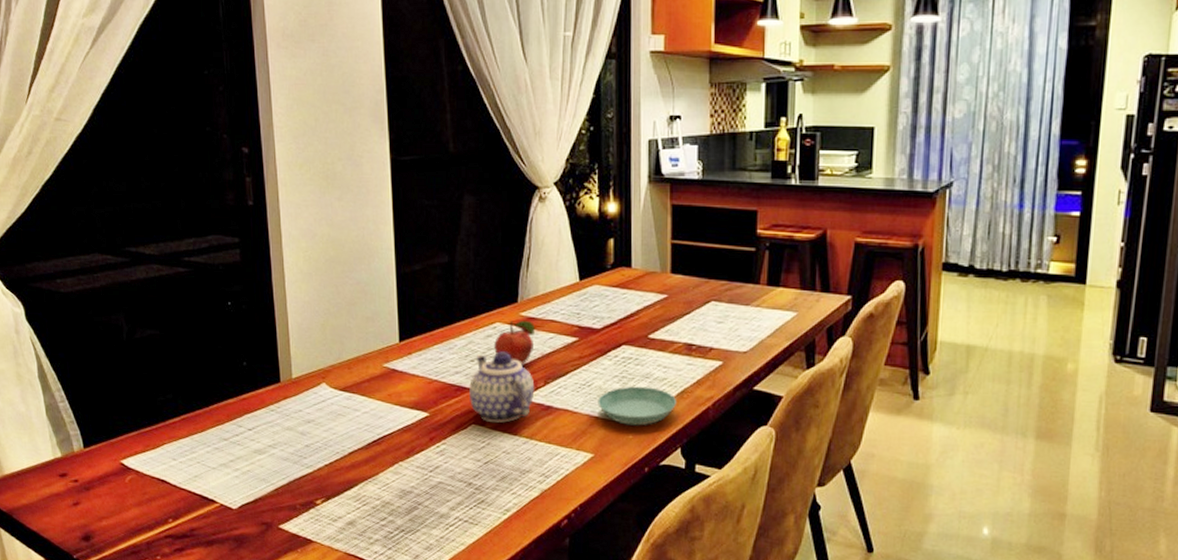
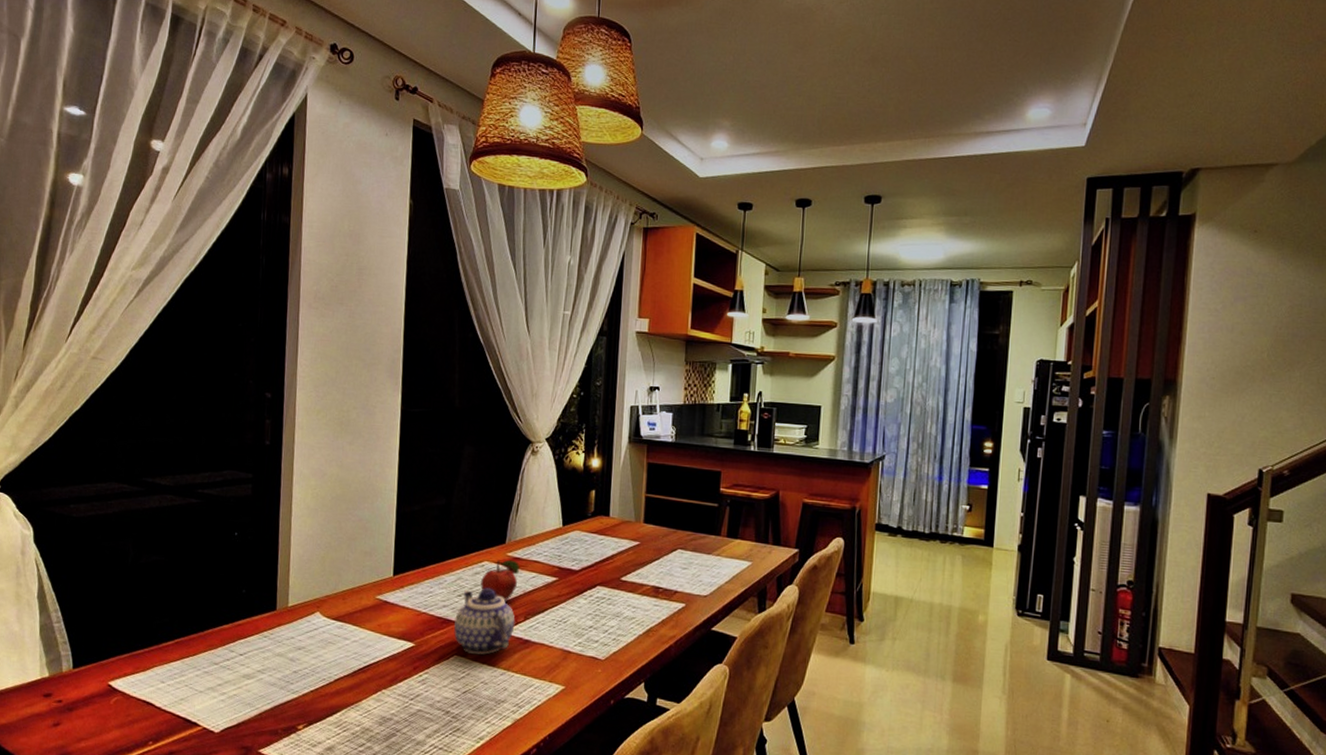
saucer: present [598,386,677,426] -> none [571,623,644,661]

